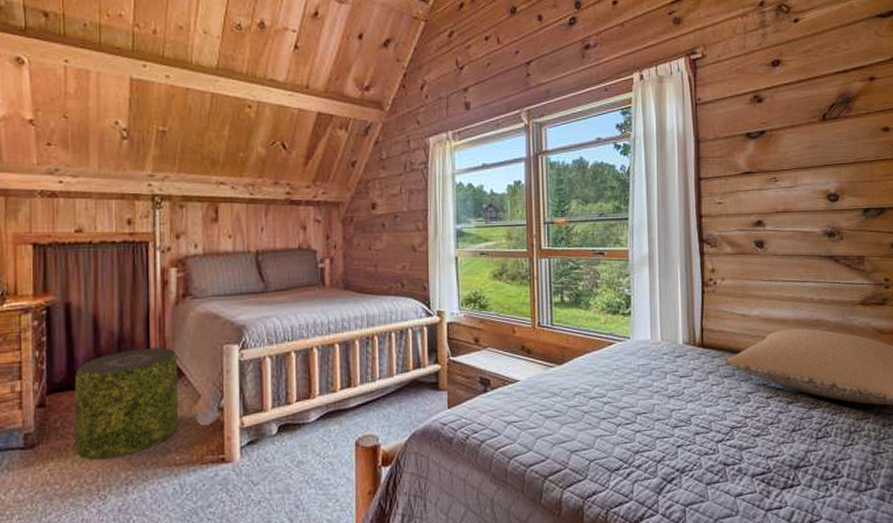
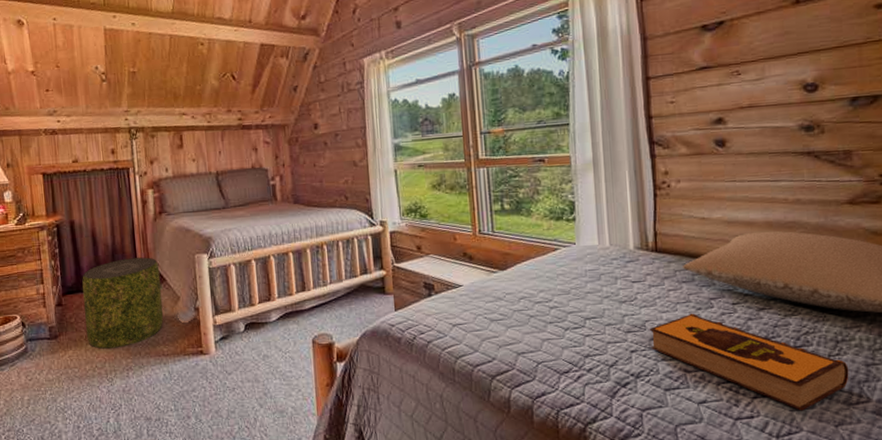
hardback book: none [695,407,860,500] -> present [650,313,849,411]

